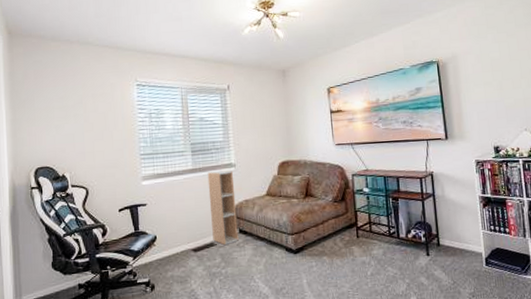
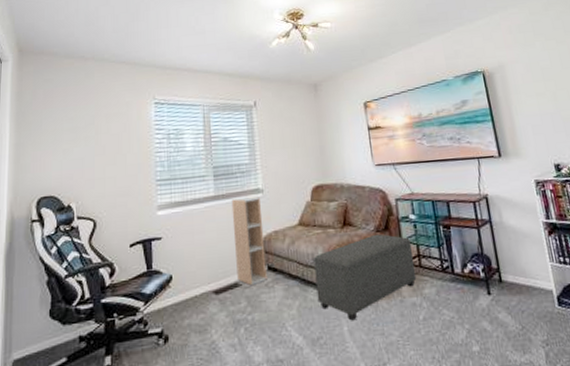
ottoman: none [279,204,367,275] -> present [313,233,417,321]

